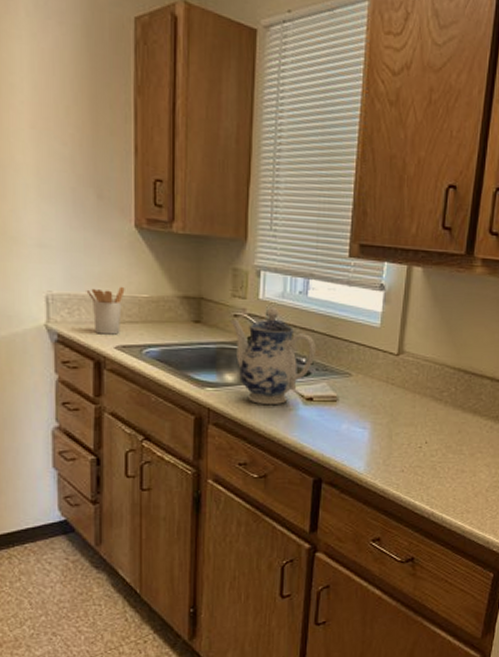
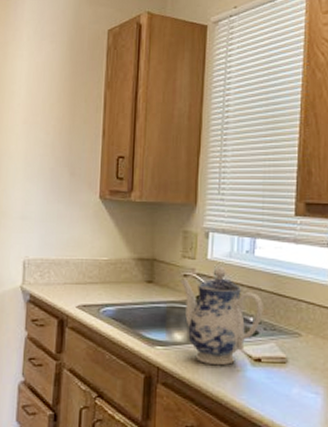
utensil holder: present [86,286,125,335] -> none [56,250,88,295]

